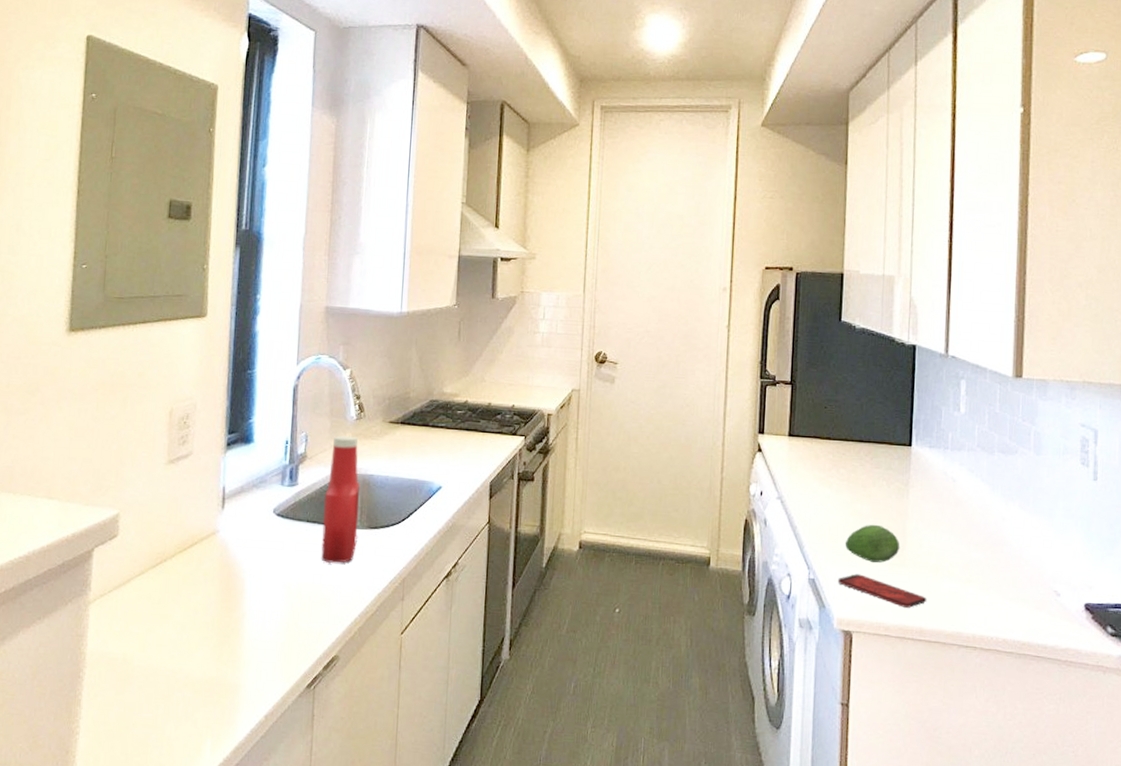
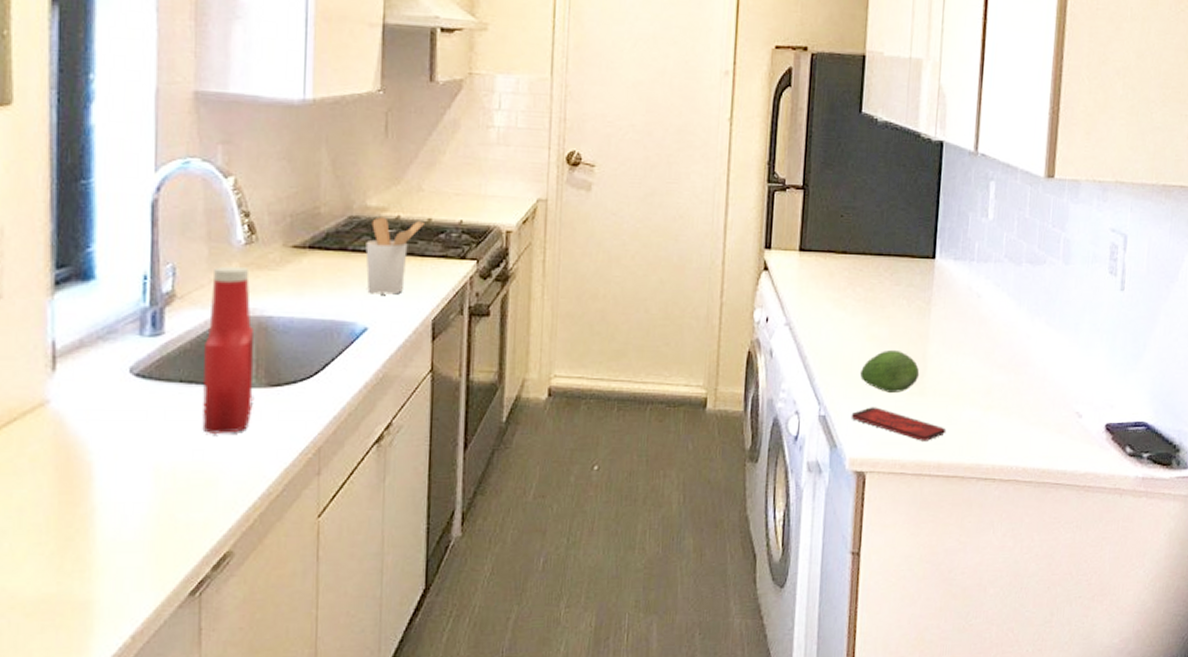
utensil holder: none [442,401,485,461] -> present [365,217,424,295]

